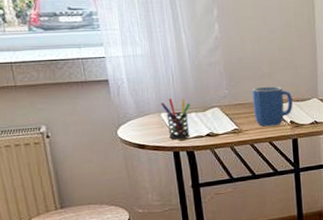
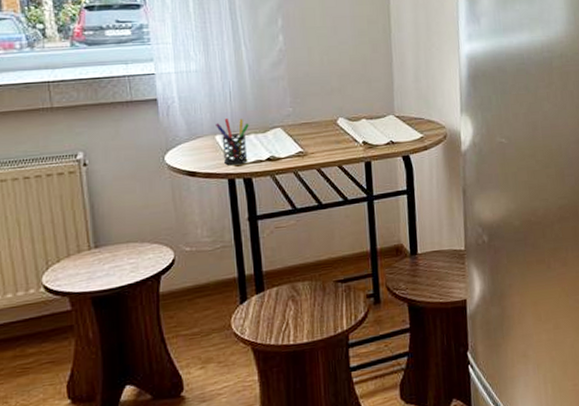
mug: present [252,86,294,127] -> none [319,102,367,149]

